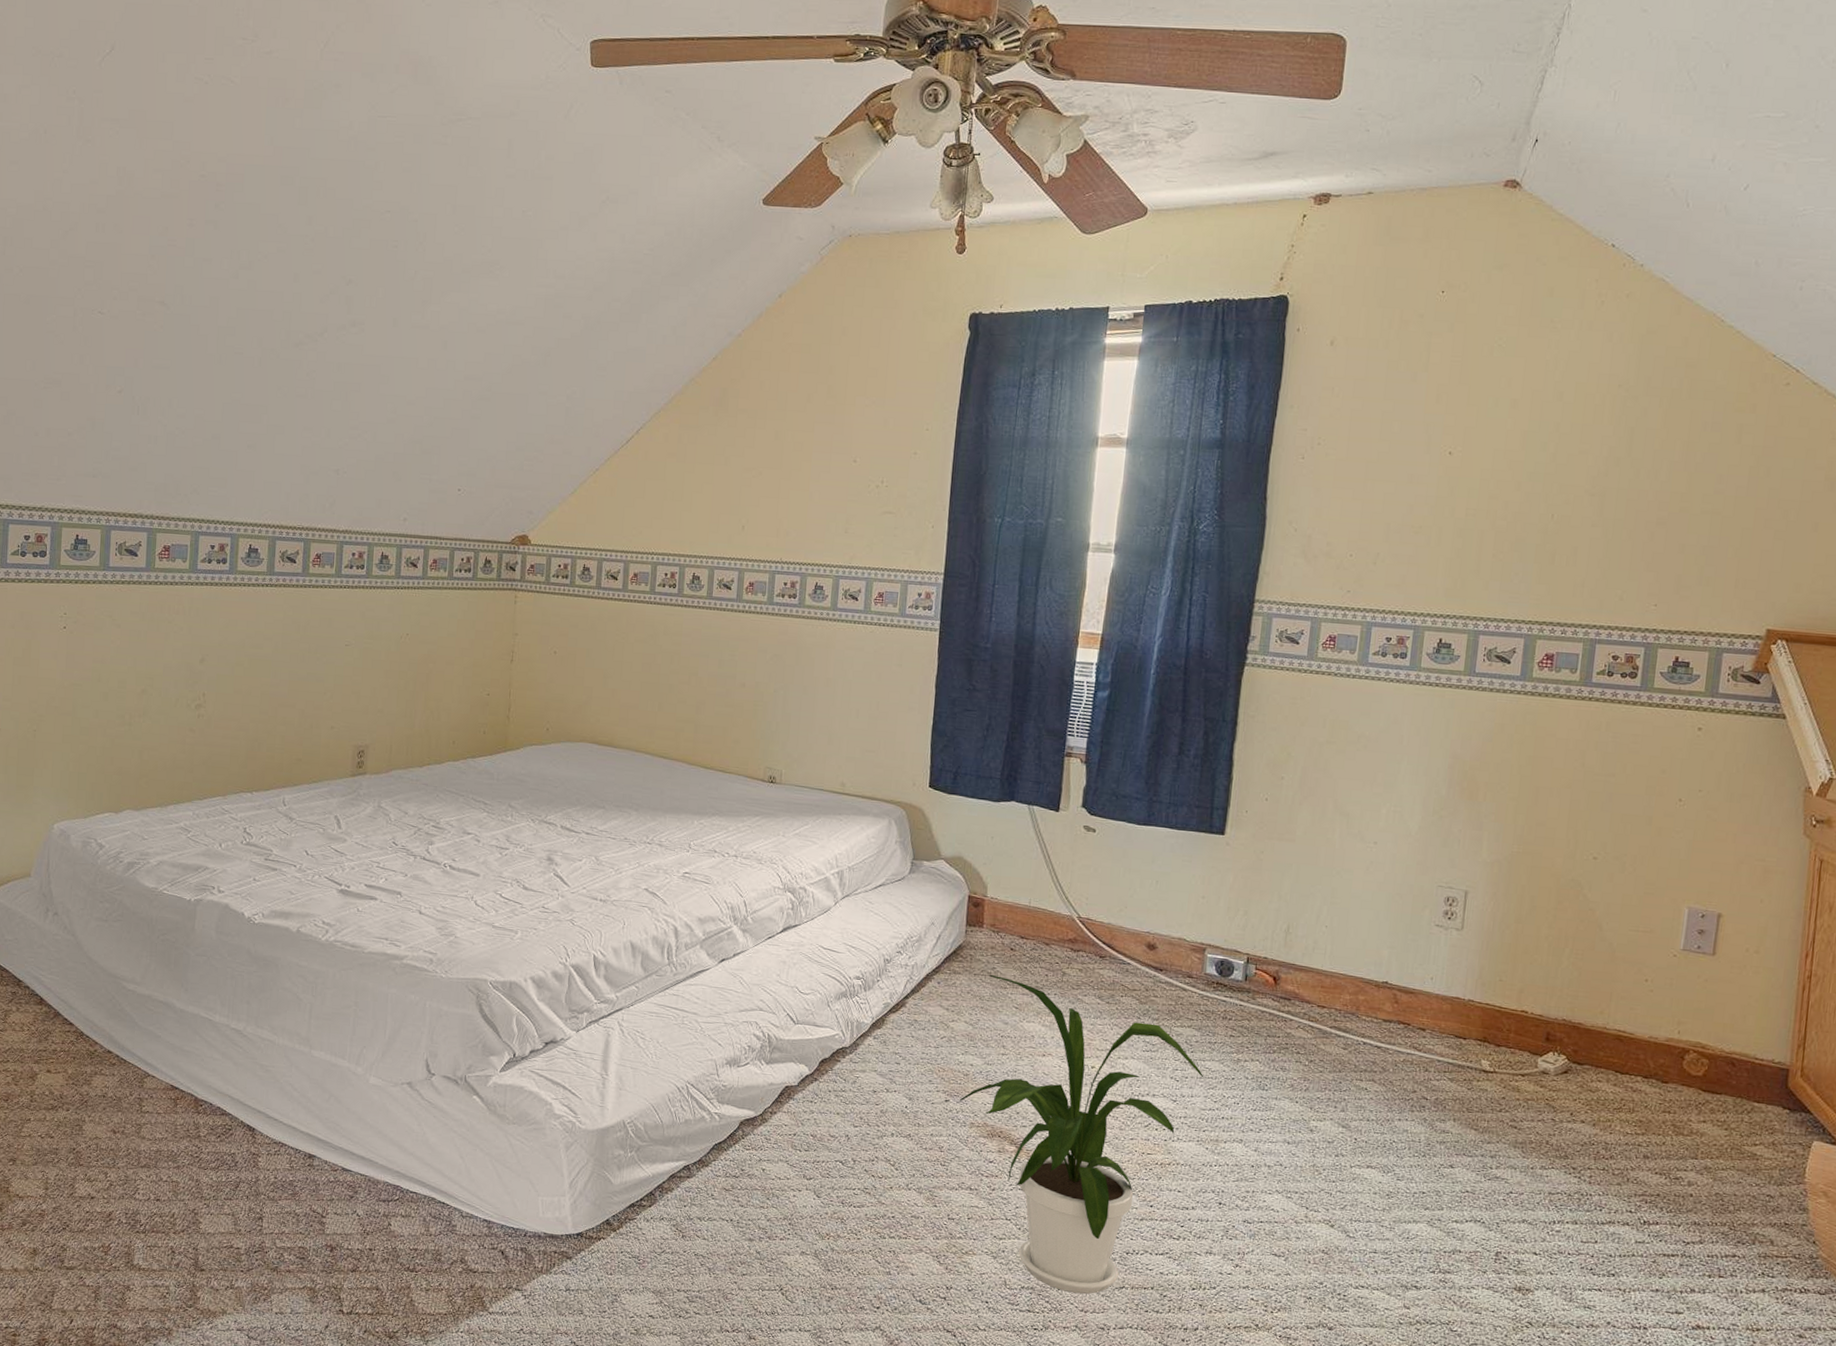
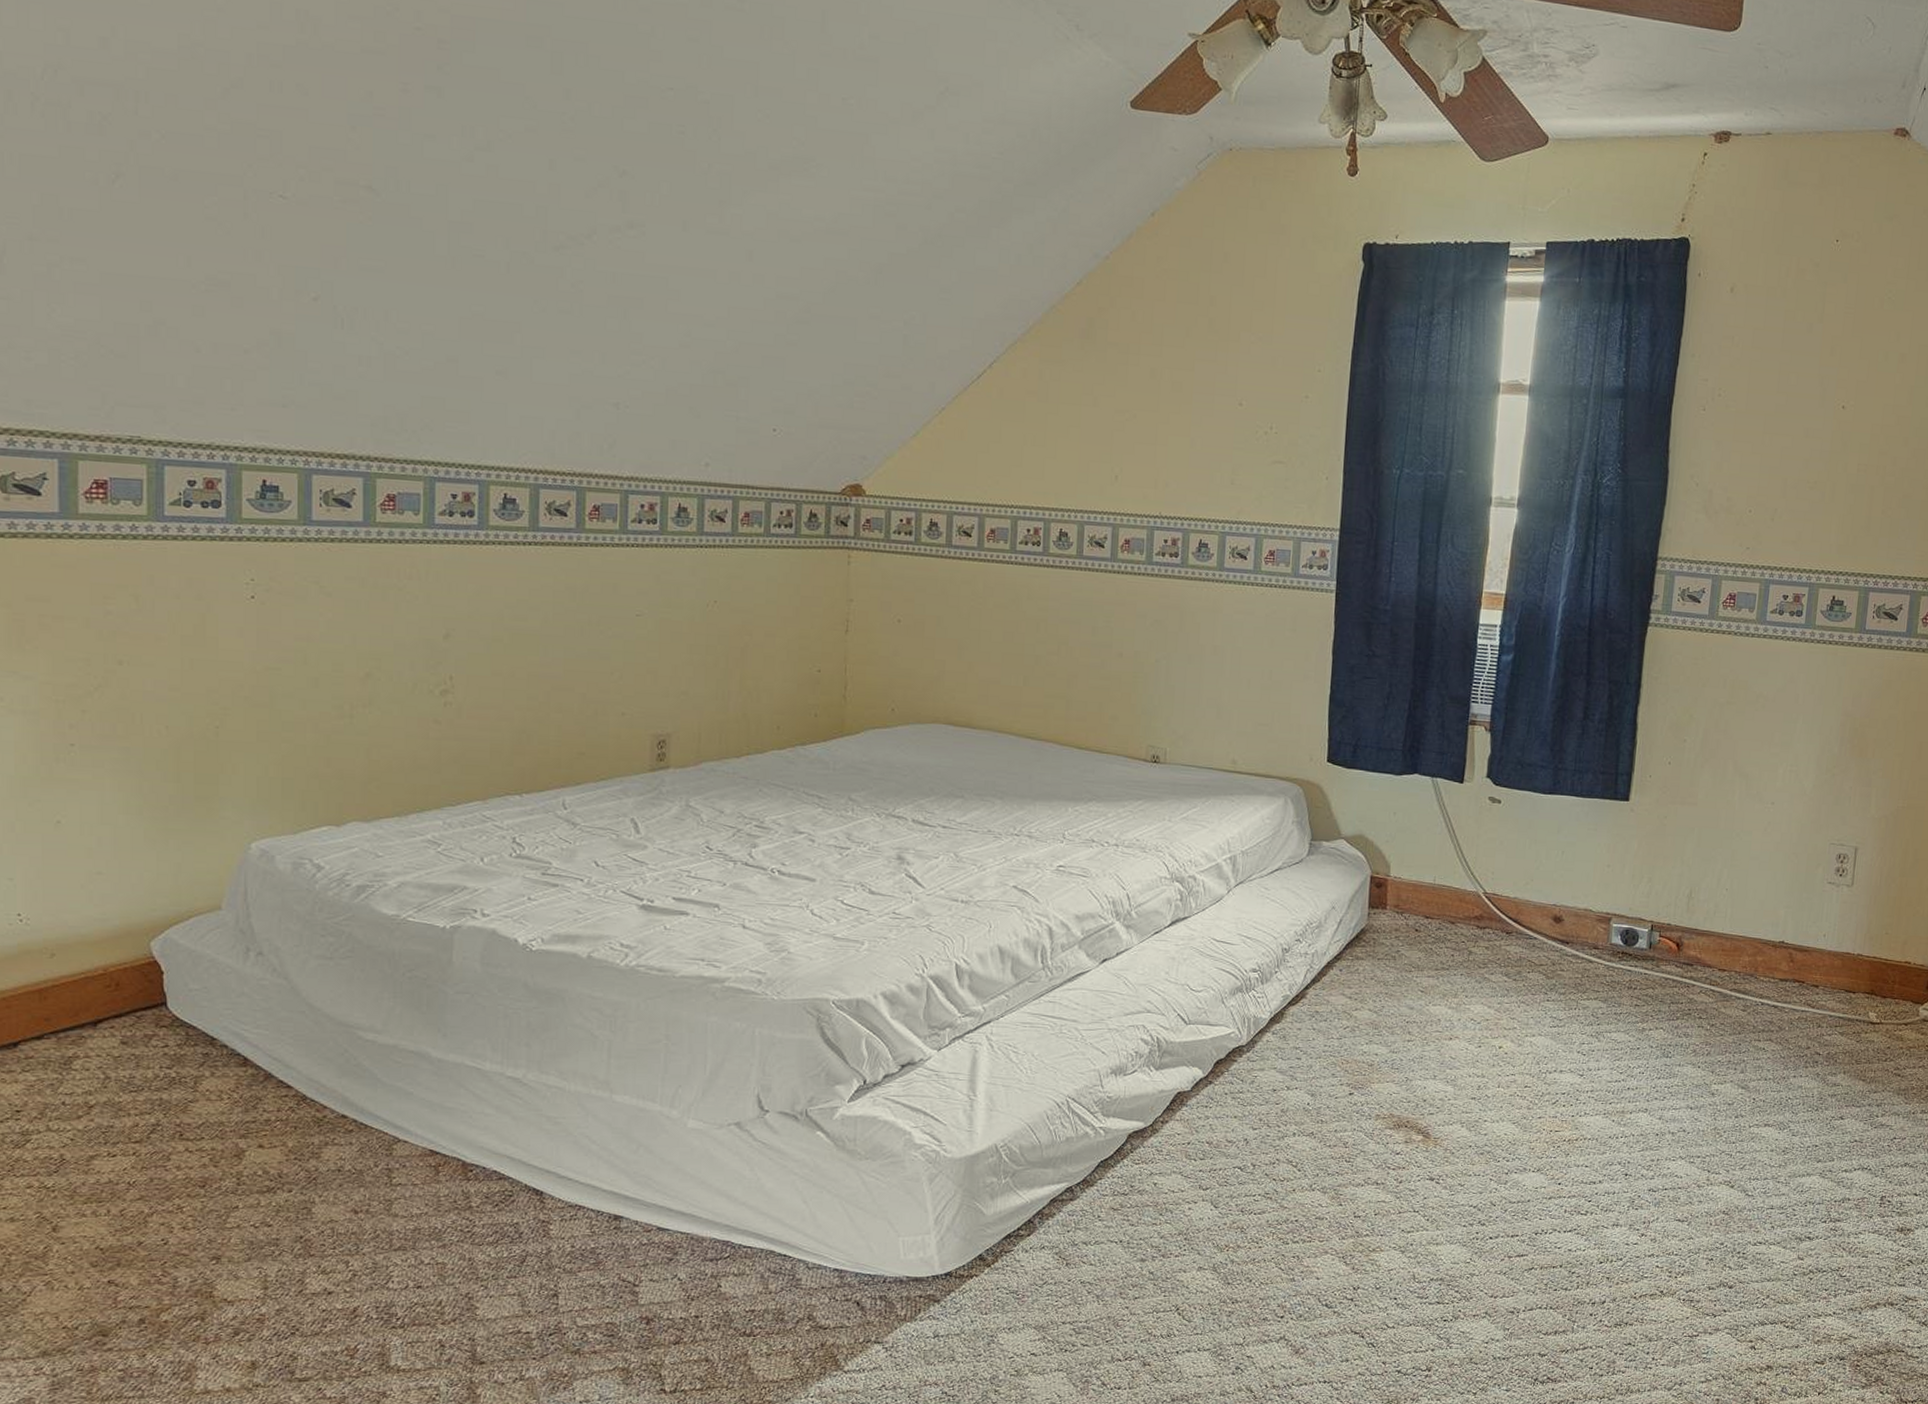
house plant: present [959,974,1204,1295] -> none [1363,958,1610,1280]

